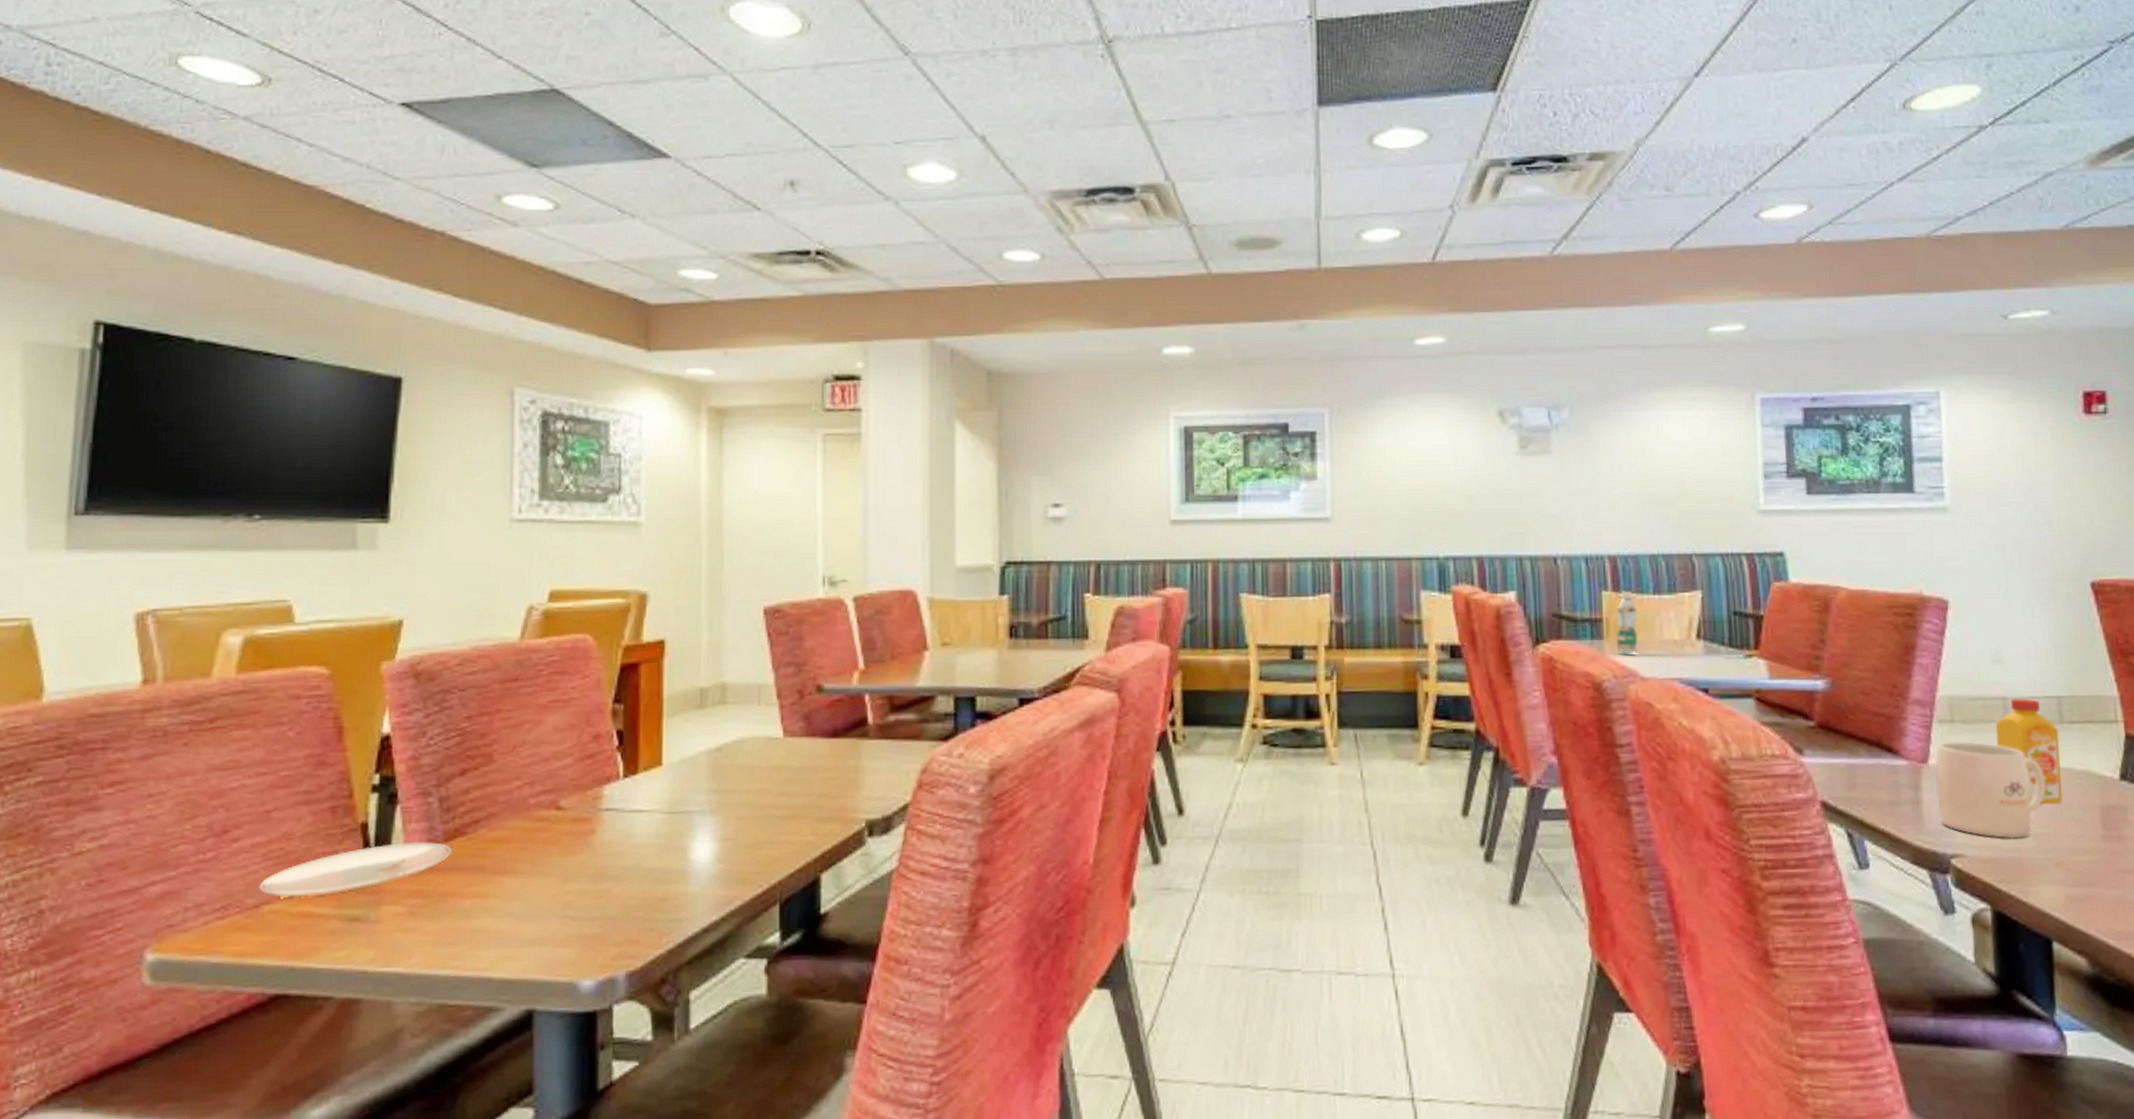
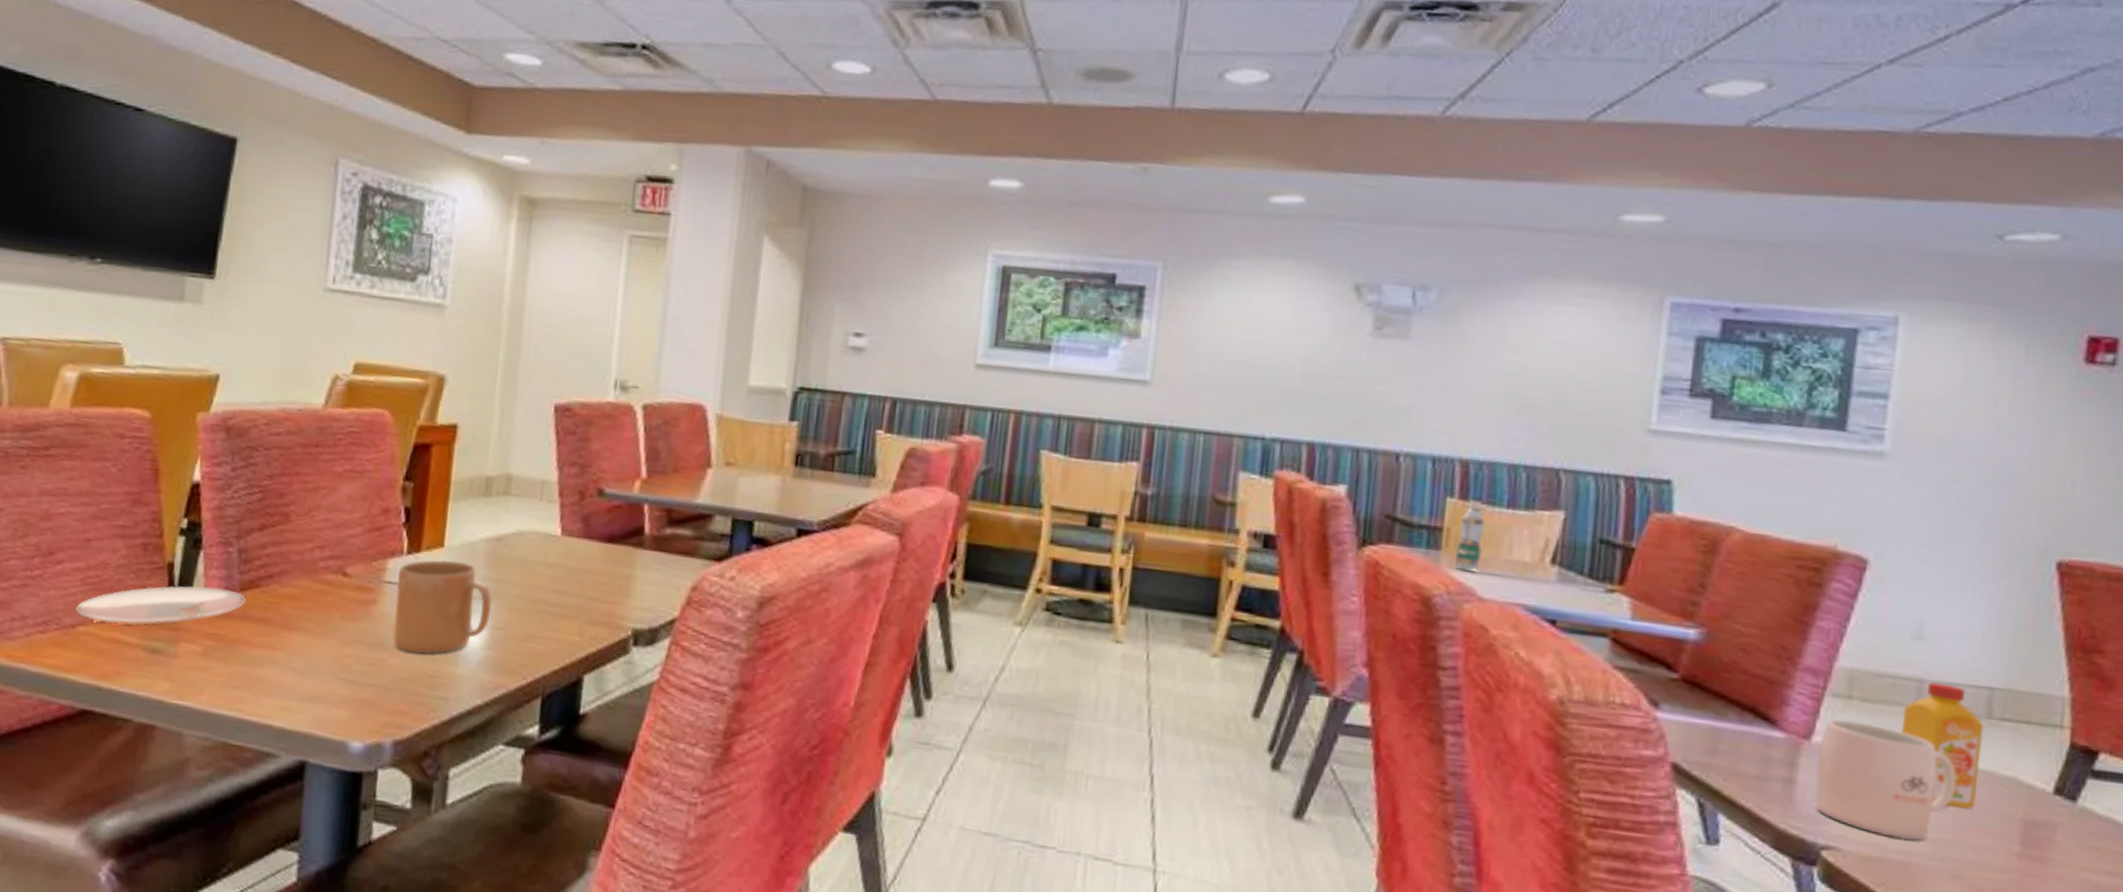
mug: none [615,777,719,878] -> present [393,559,493,654]

